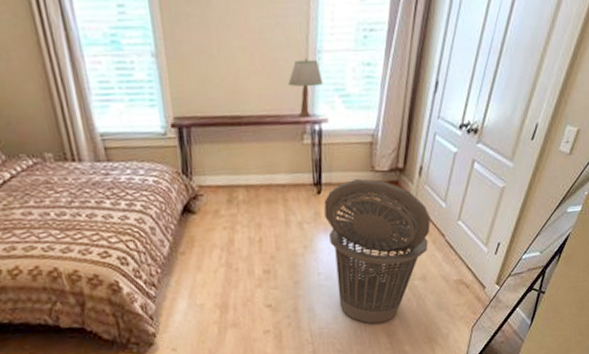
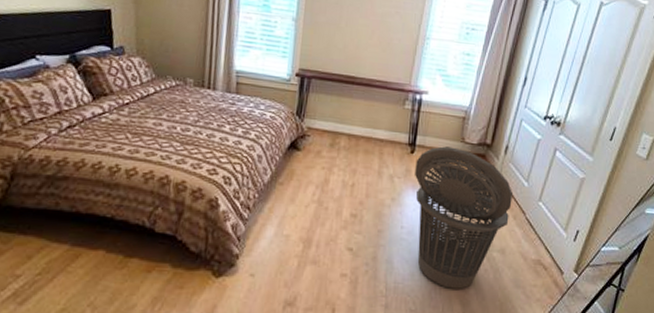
table lamp: present [288,58,323,117] -> none [398,41,428,87]

